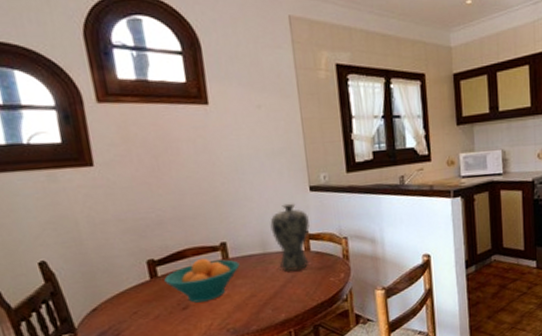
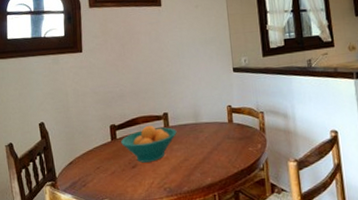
vase: present [270,203,310,271] -> none [201,81,233,140]

